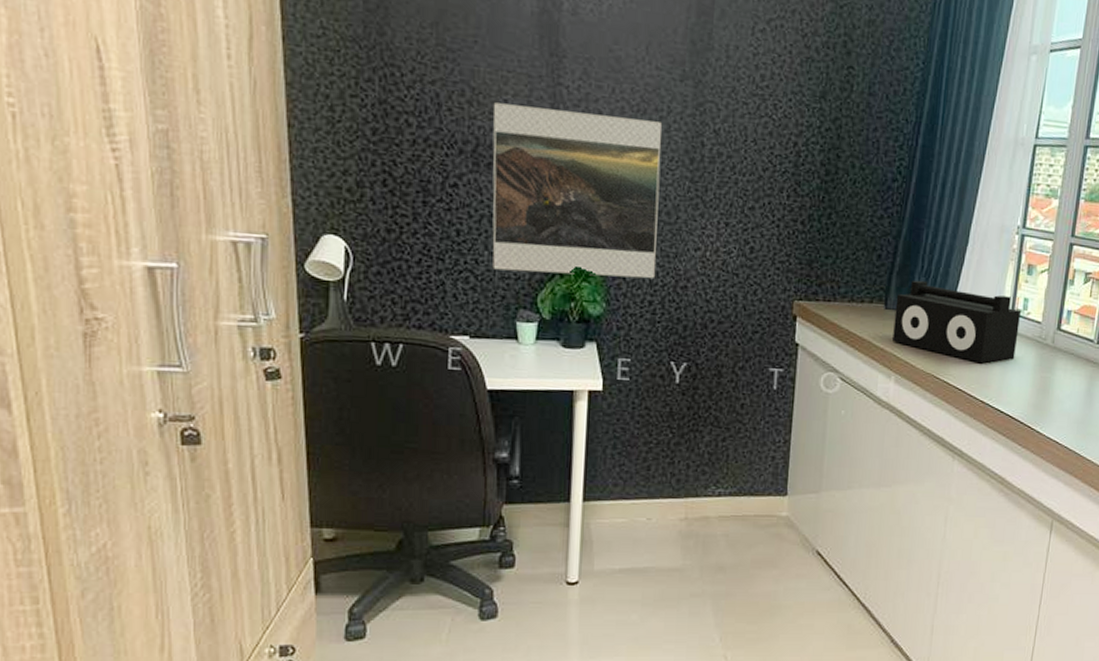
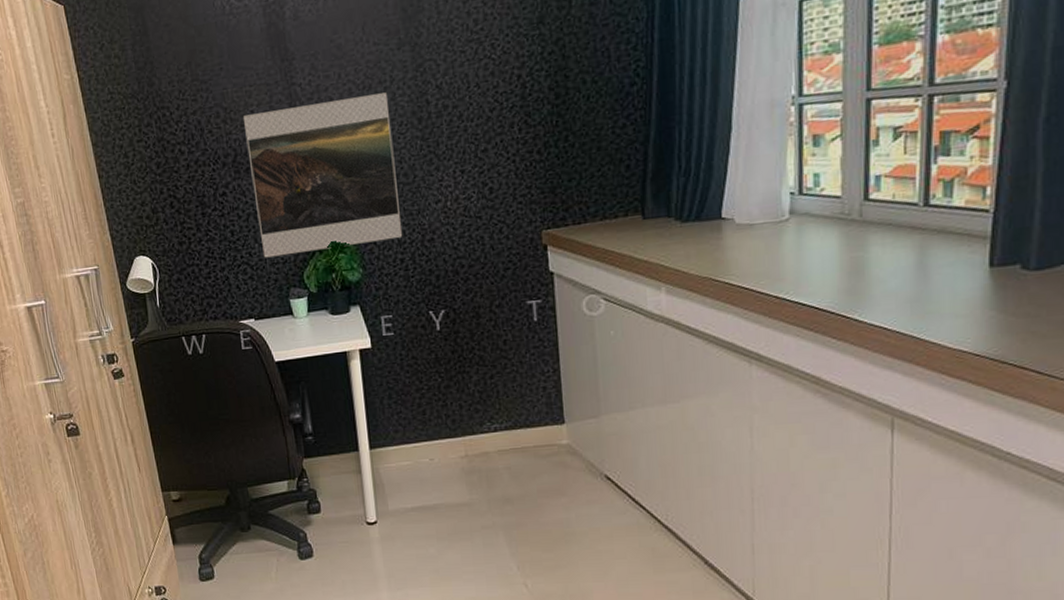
speaker: present [892,280,1021,364] -> none [654,176,812,257]

